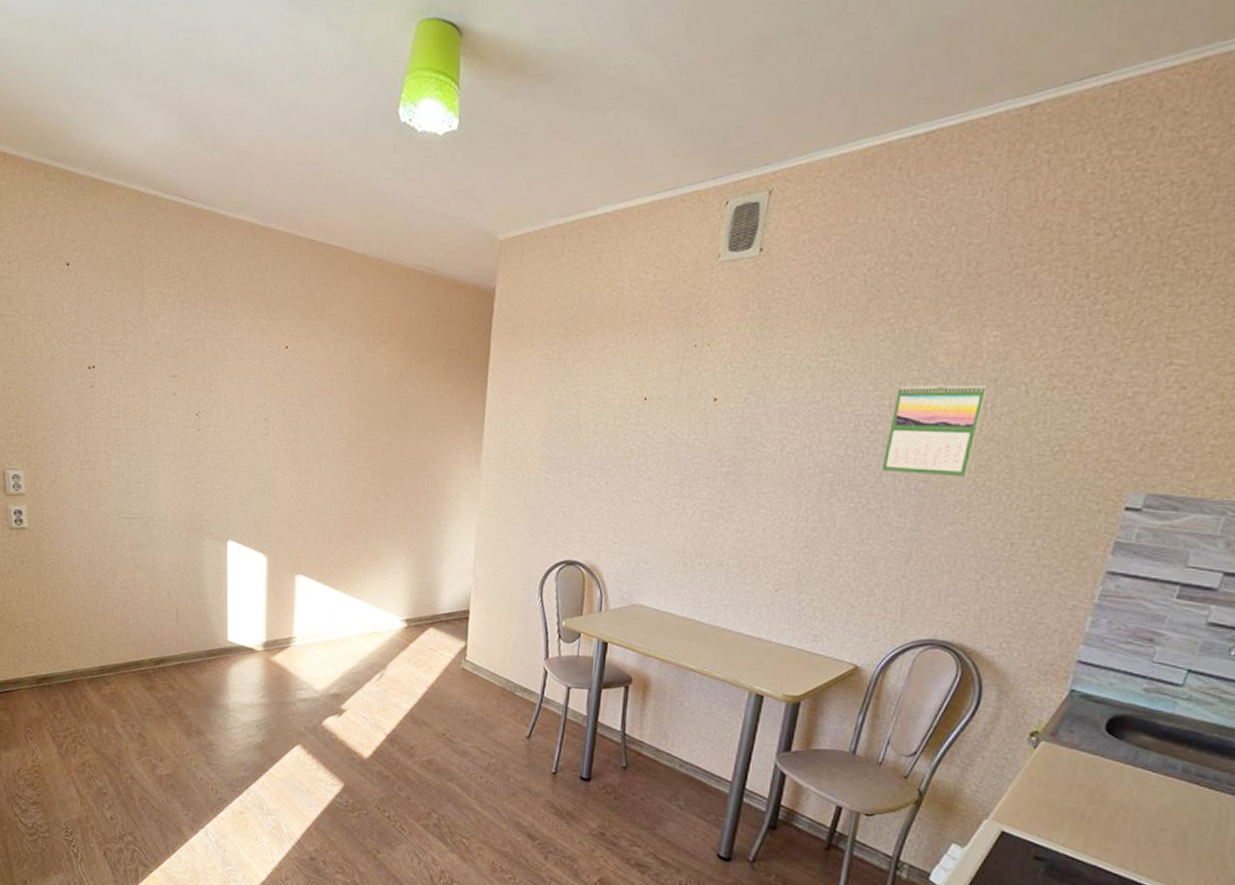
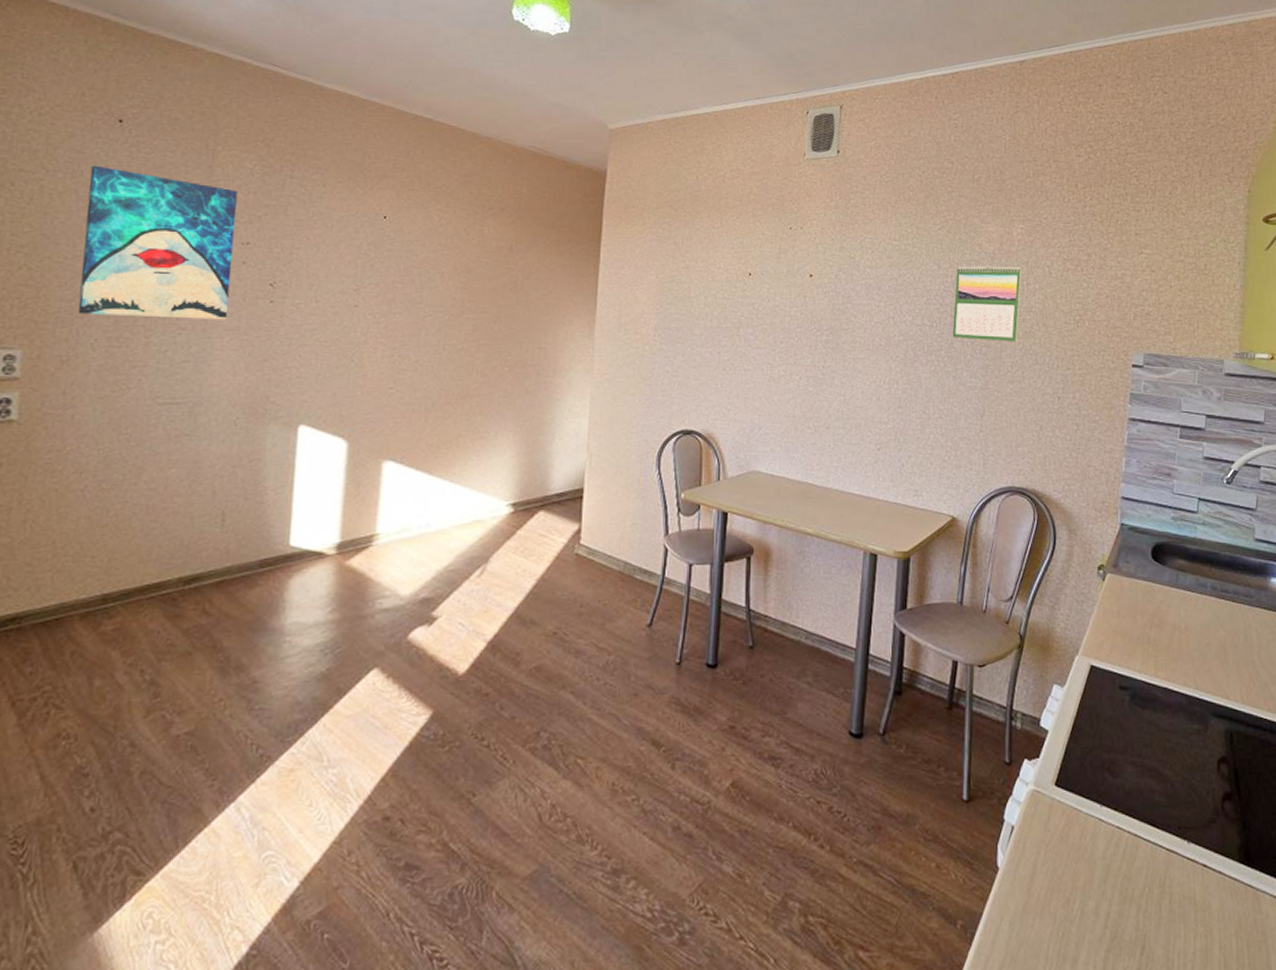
wall art: none [51,307,166,447] -> present [78,165,238,320]

